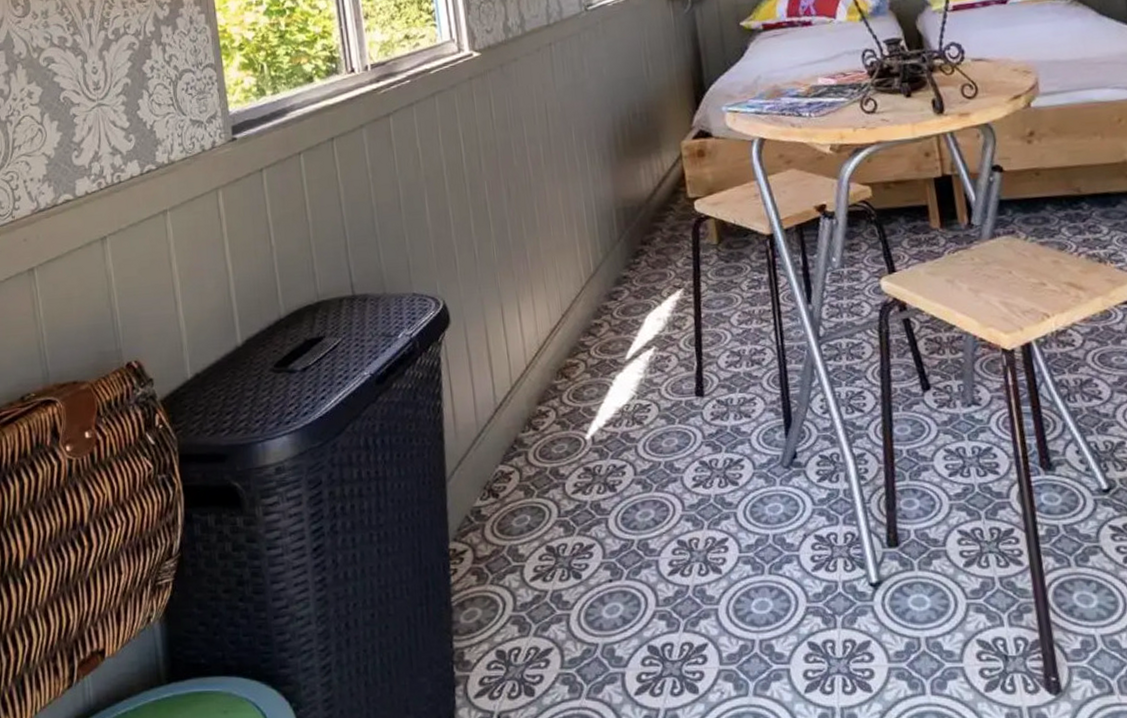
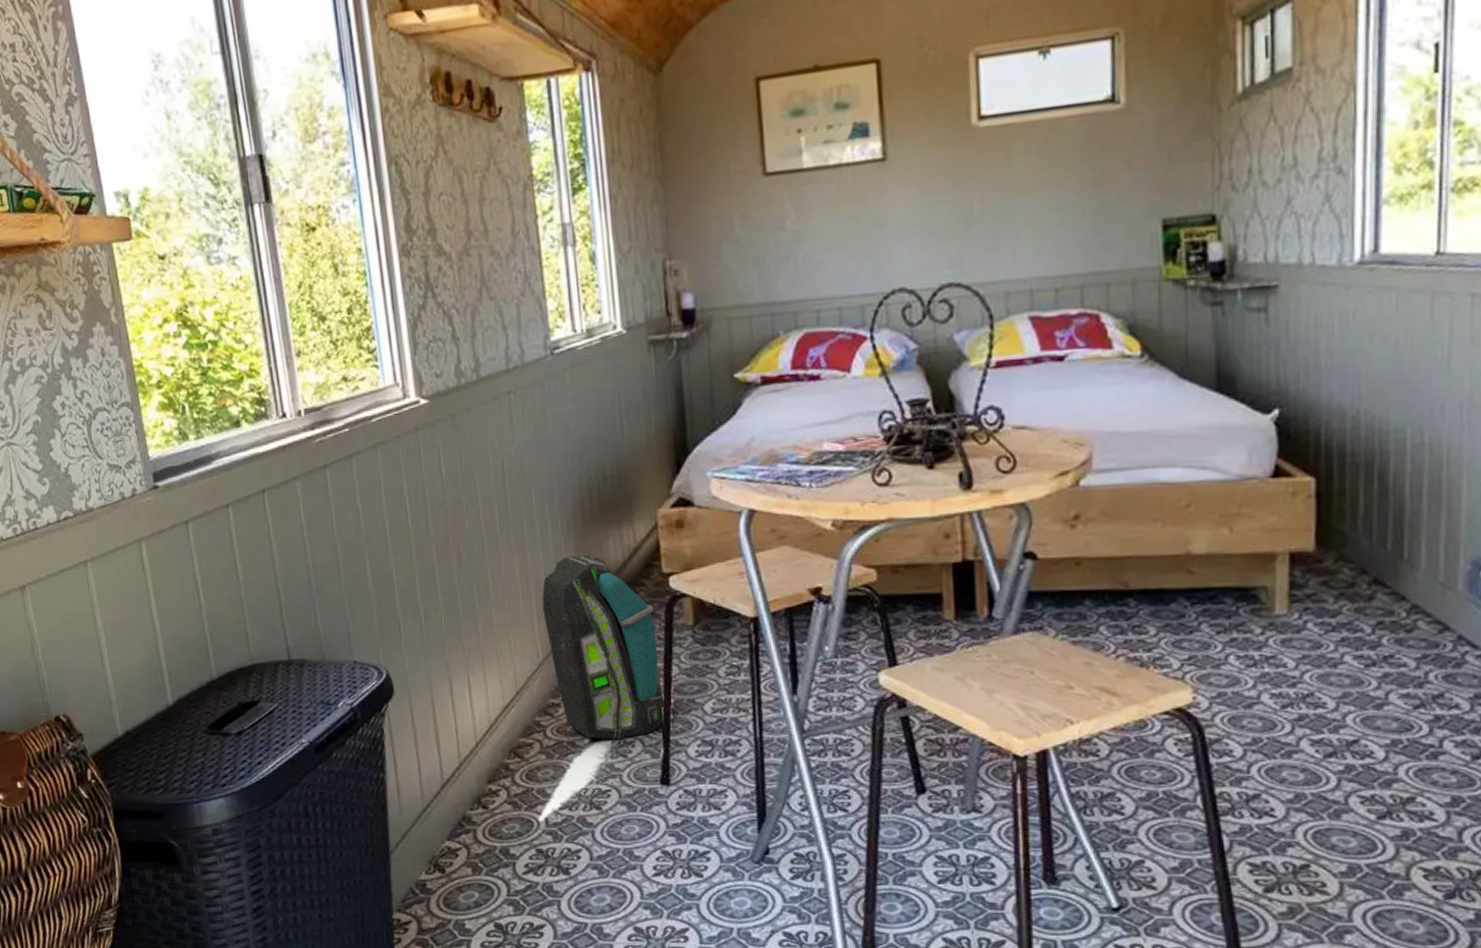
backpack: none [583,185,697,356] -> present [542,555,665,740]

